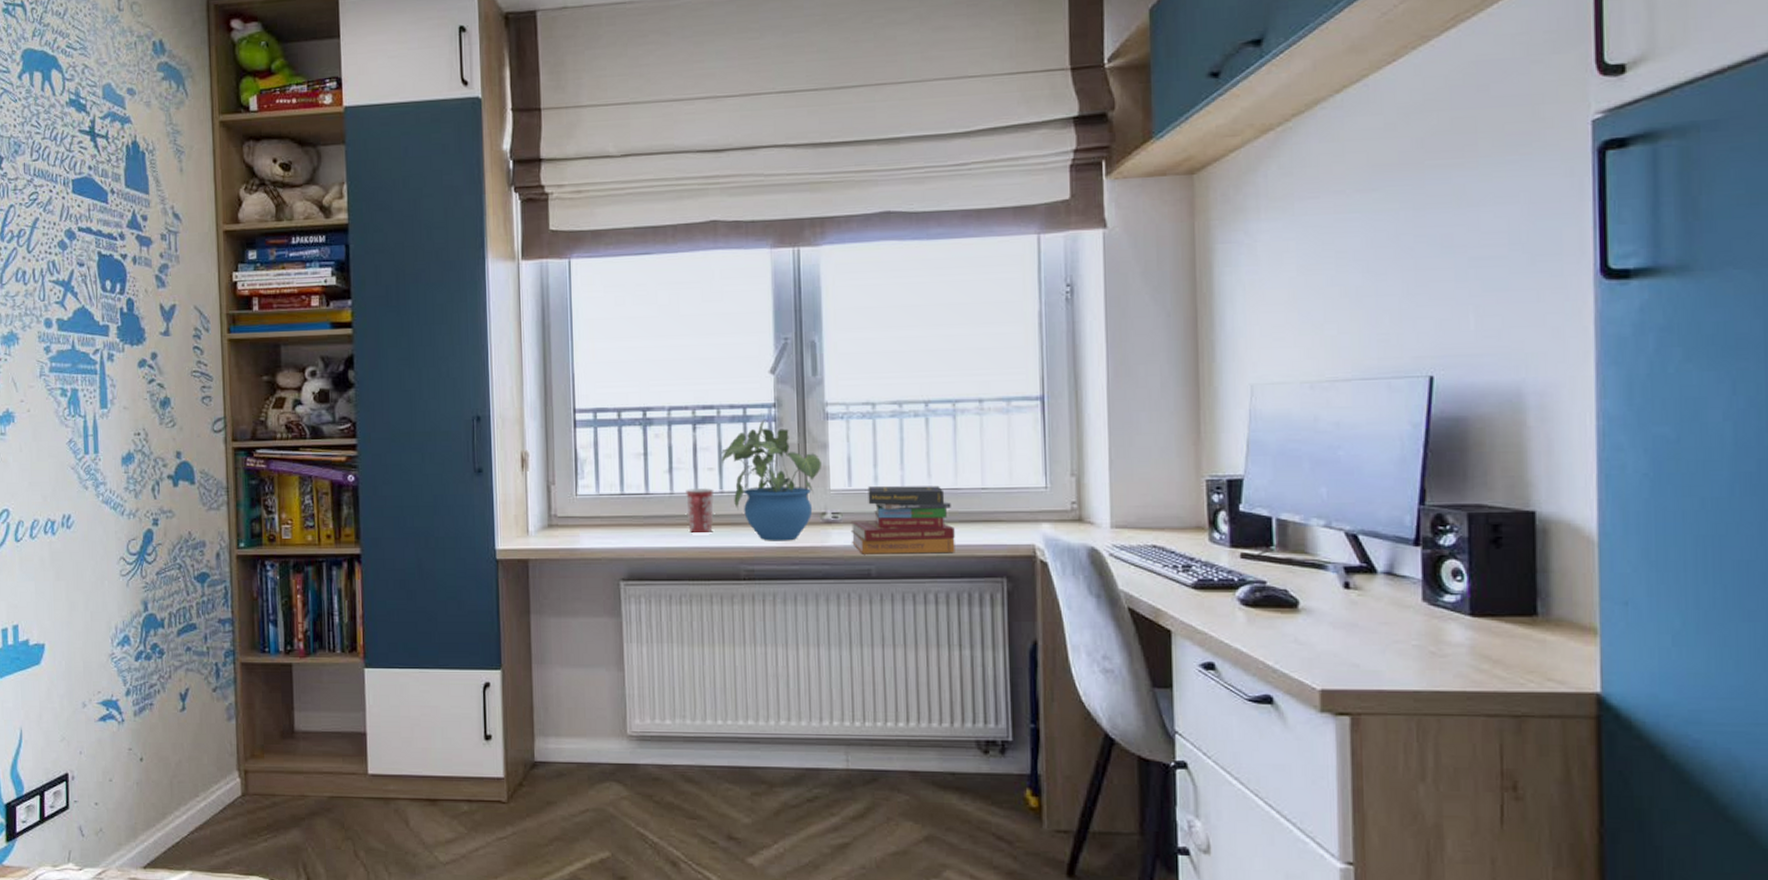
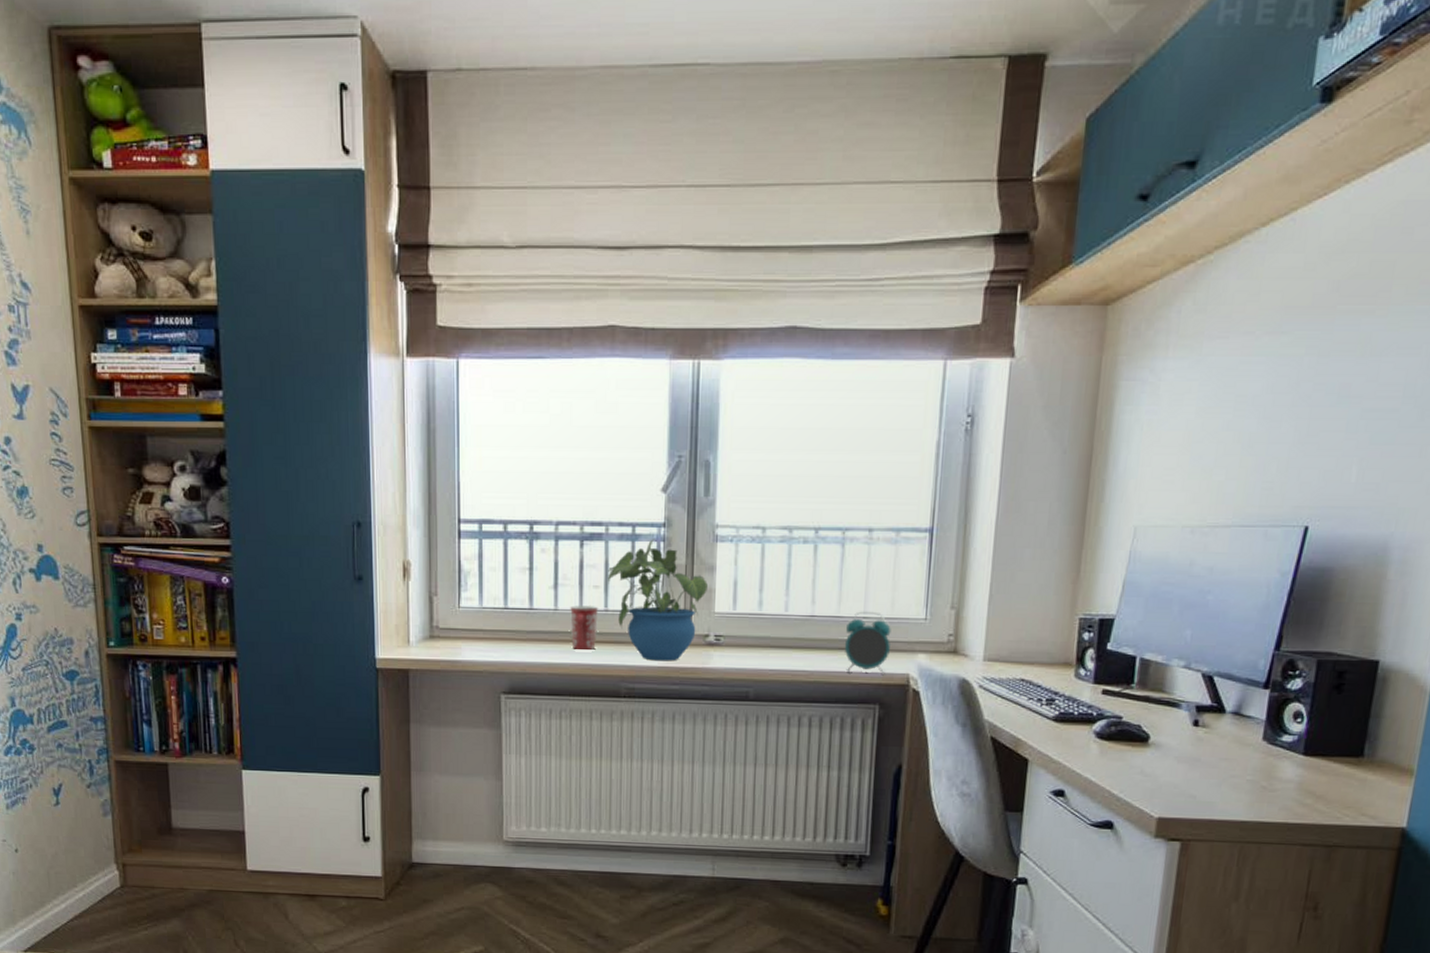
books: present [850,485,955,554] -> none [732,610,834,679]
alarm clock: none [964,482,1012,546] -> present [844,611,891,674]

